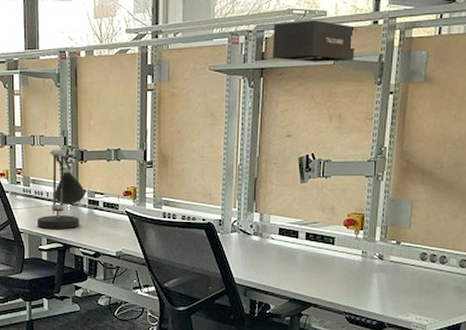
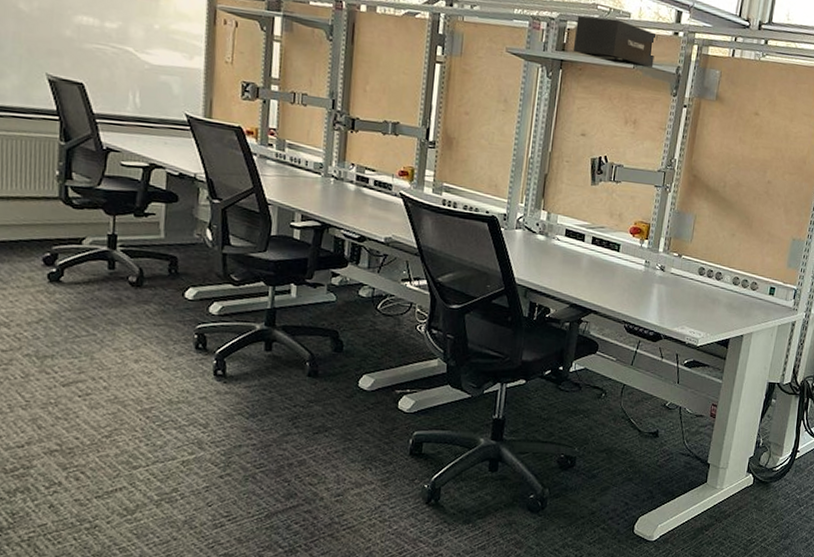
desk lamp: present [36,149,85,230] -> none [289,111,354,206]

